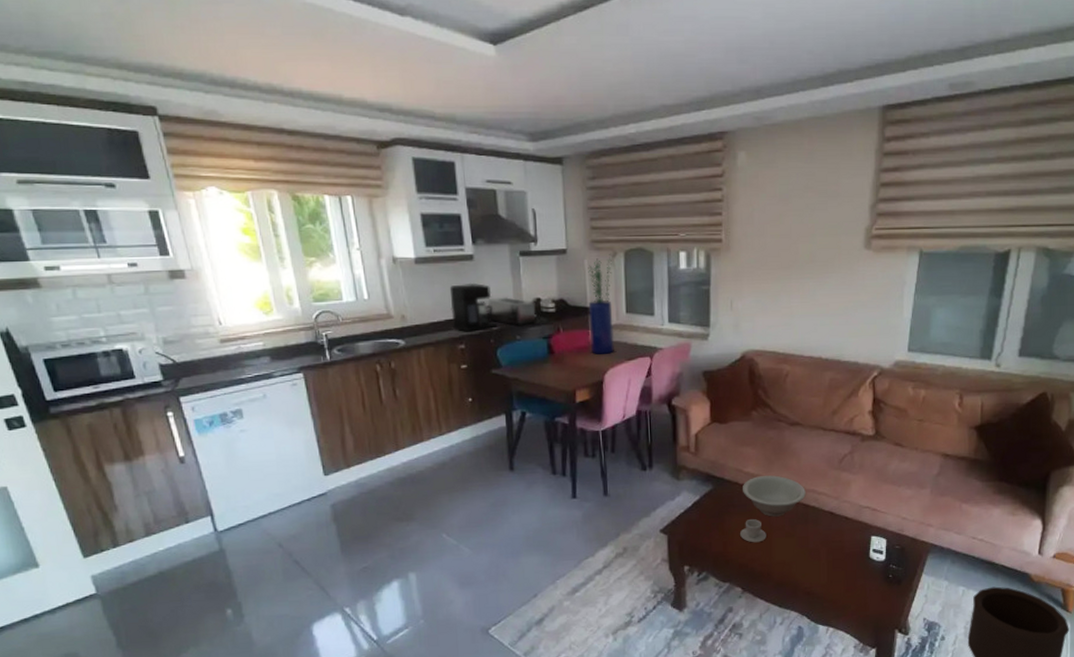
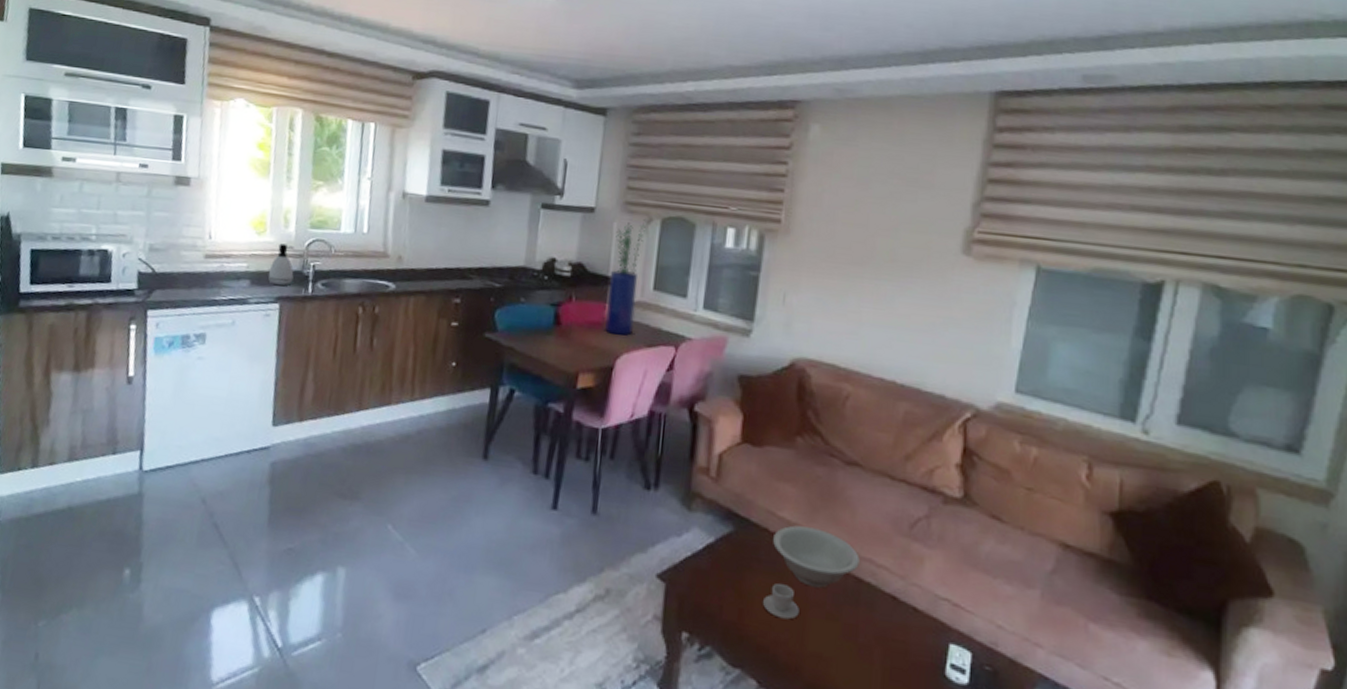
soap dispenser: none [285,319,310,357] -> present [267,243,294,285]
coffee maker: present [449,282,496,332] -> none [452,230,502,287]
toaster: present [488,297,536,328] -> none [494,250,549,289]

